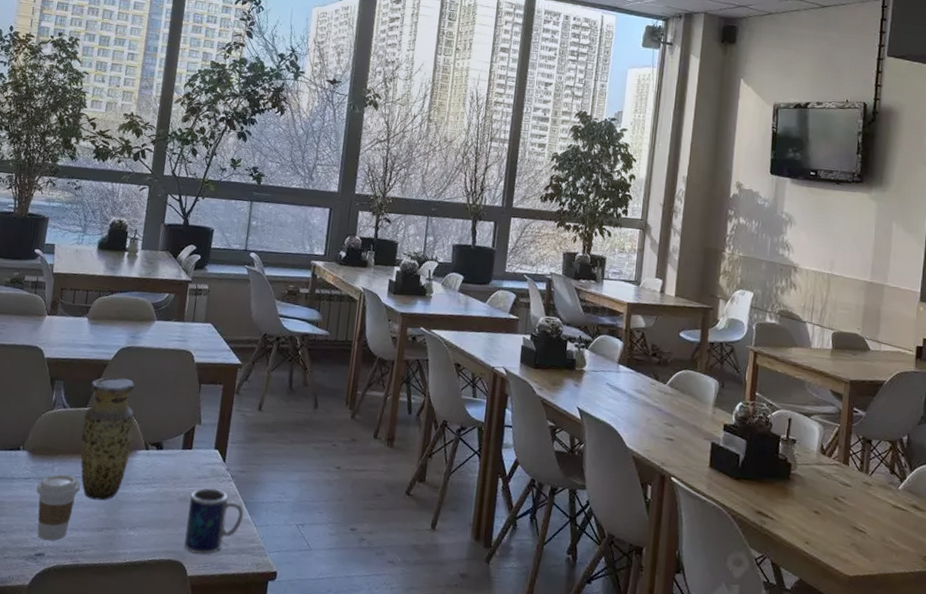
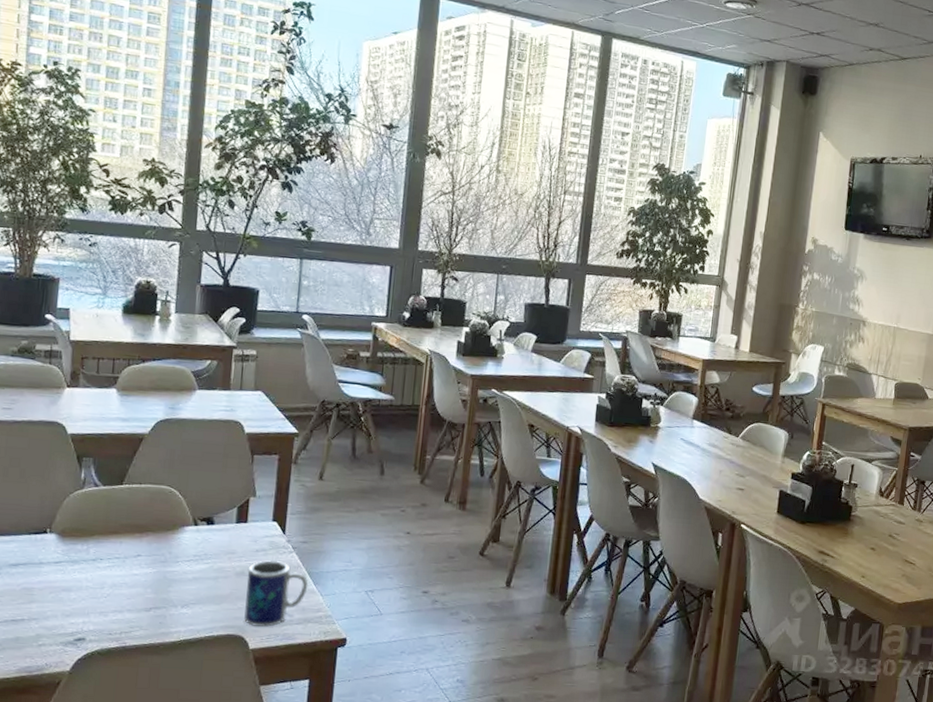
coffee cup: present [36,474,81,541] -> none [70,555,122,625]
vase: present [80,377,135,501] -> none [118,451,180,580]

